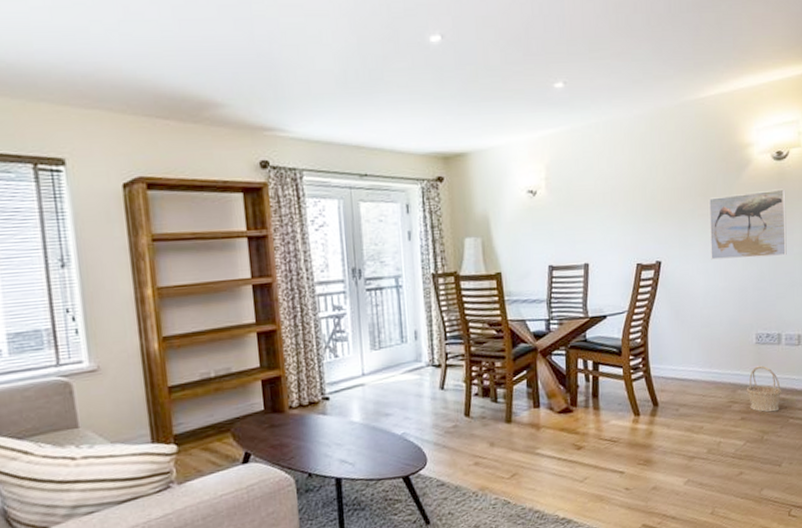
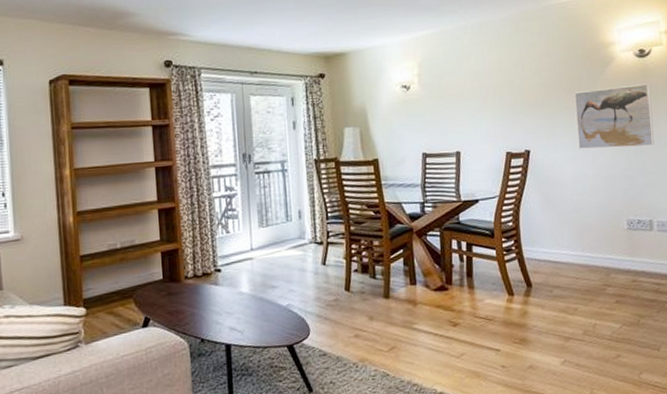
basket: present [746,365,782,412] -> none [620,250,657,297]

